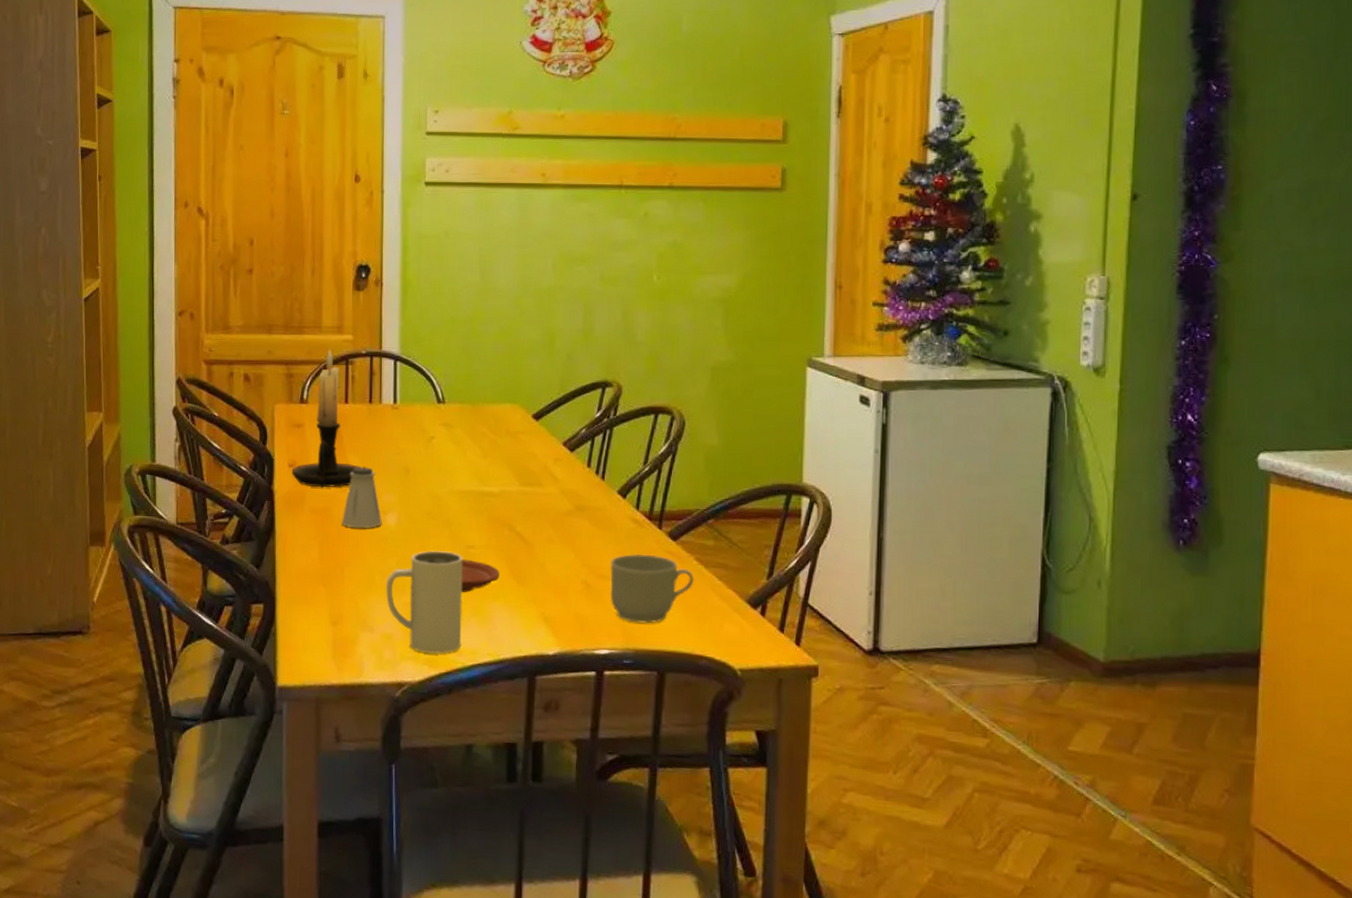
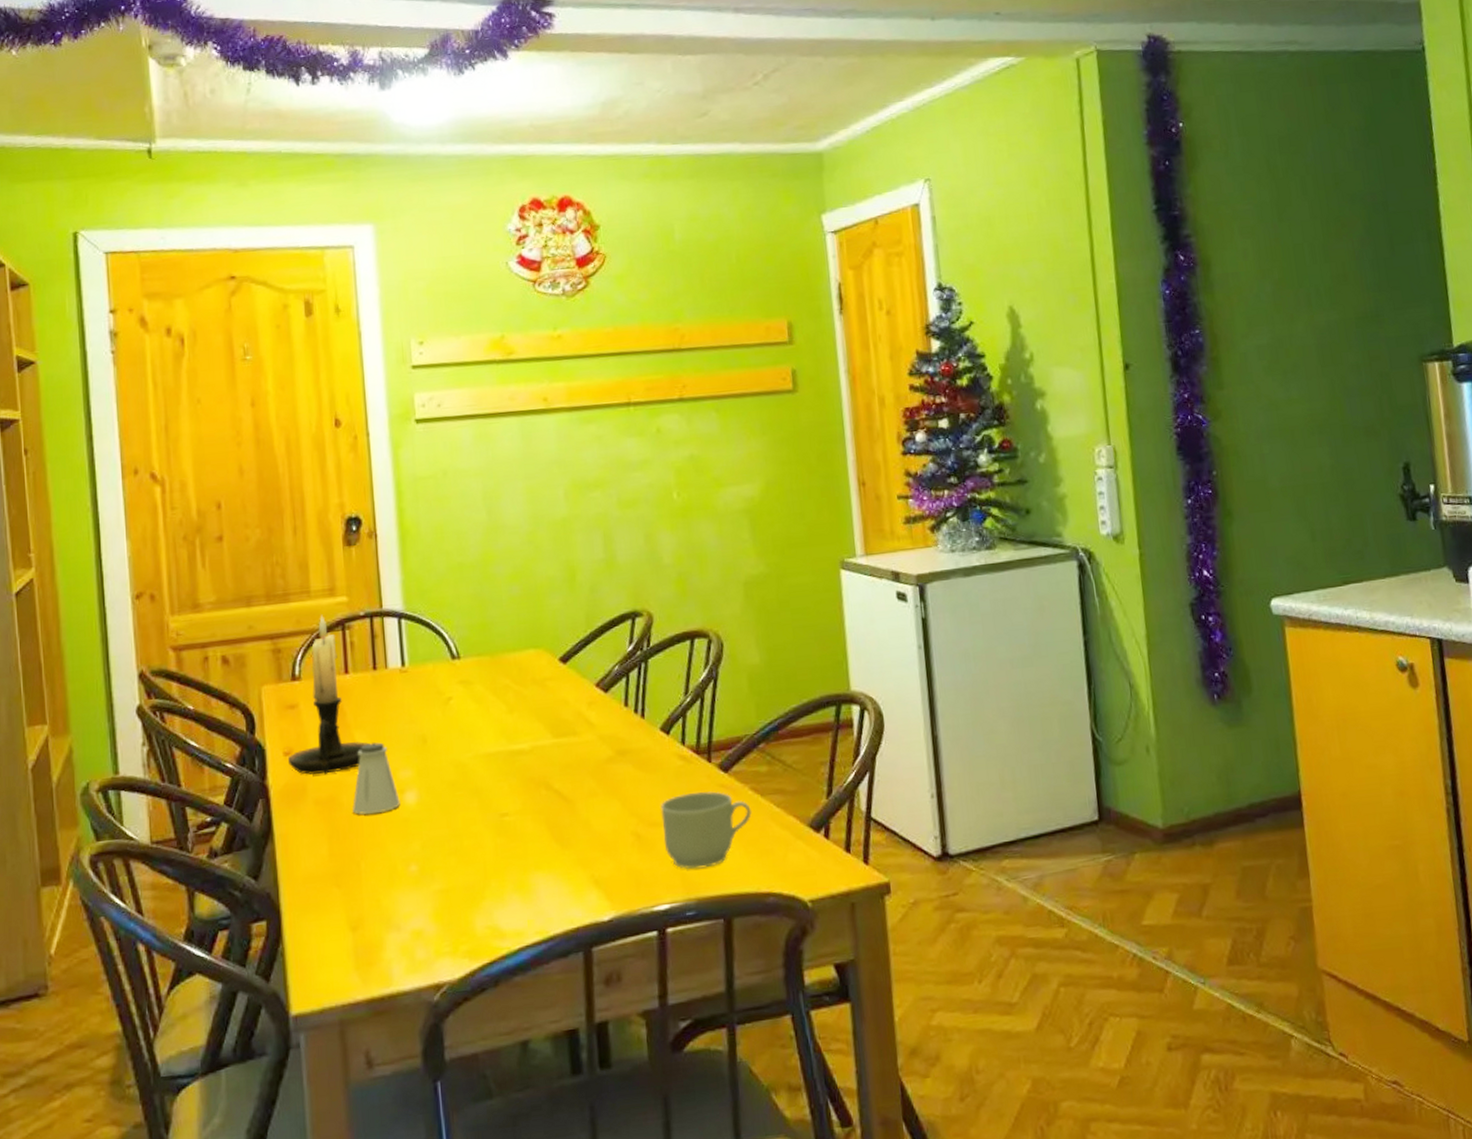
mug: present [386,550,463,654] -> none [411,824,505,945]
plate: present [461,559,500,592] -> none [496,829,541,867]

